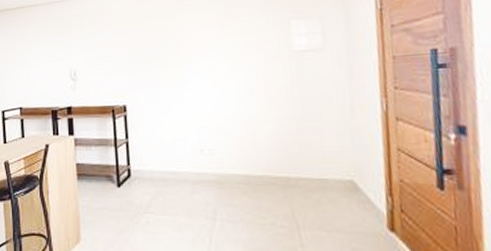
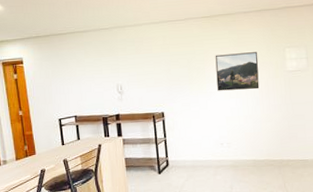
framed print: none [193,25,254,79] -> present [215,52,260,91]

